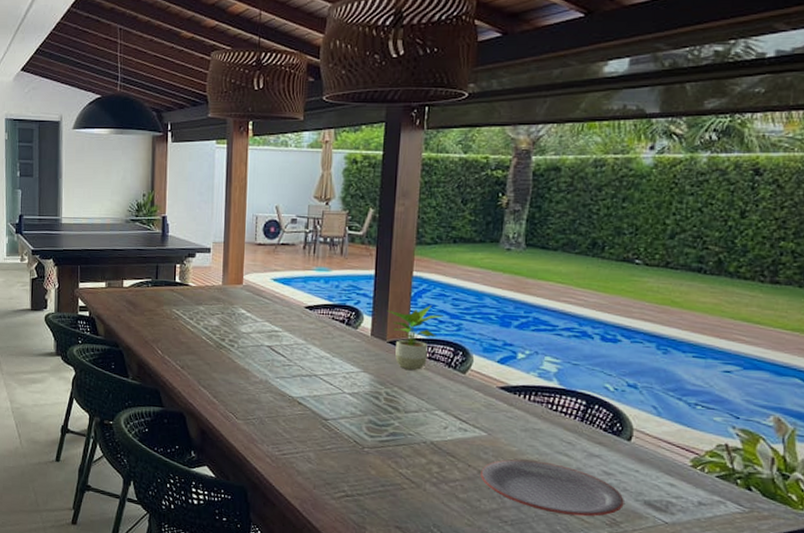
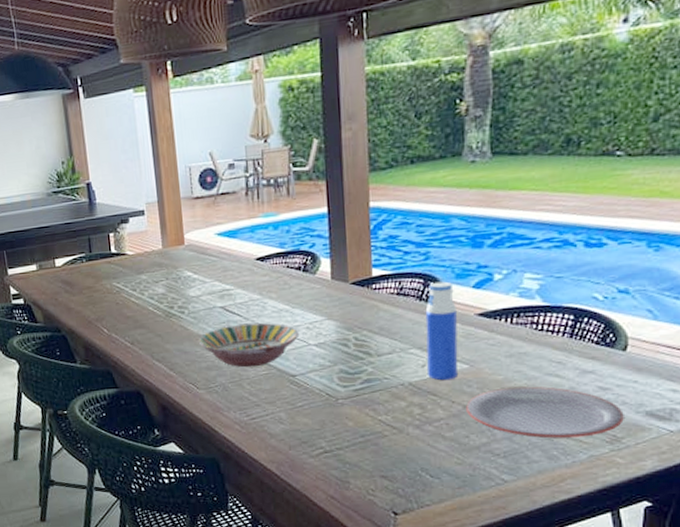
serving bowl: none [243,364,336,406] -> present [198,323,300,368]
potted plant: present [387,305,443,370] -> none [346,236,408,310]
water bottle: none [449,352,481,445] -> present [425,281,459,381]

